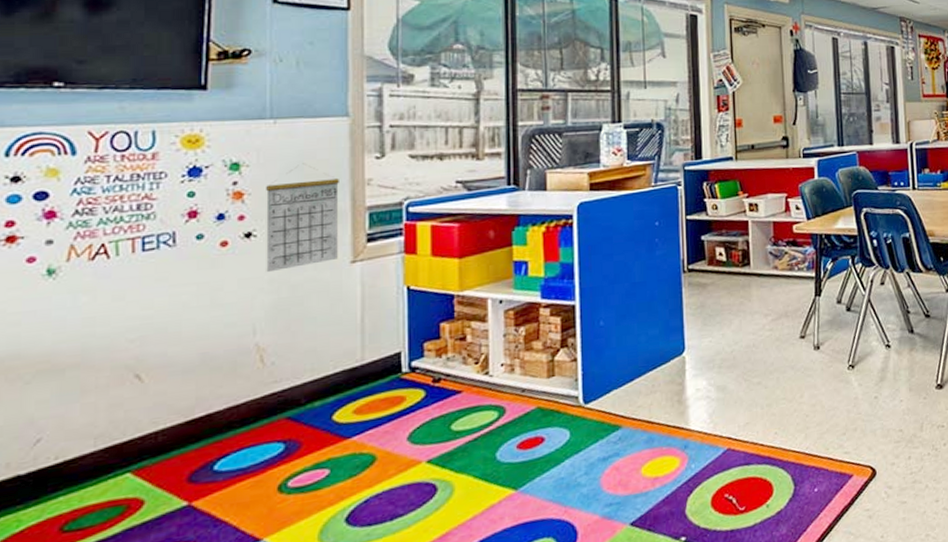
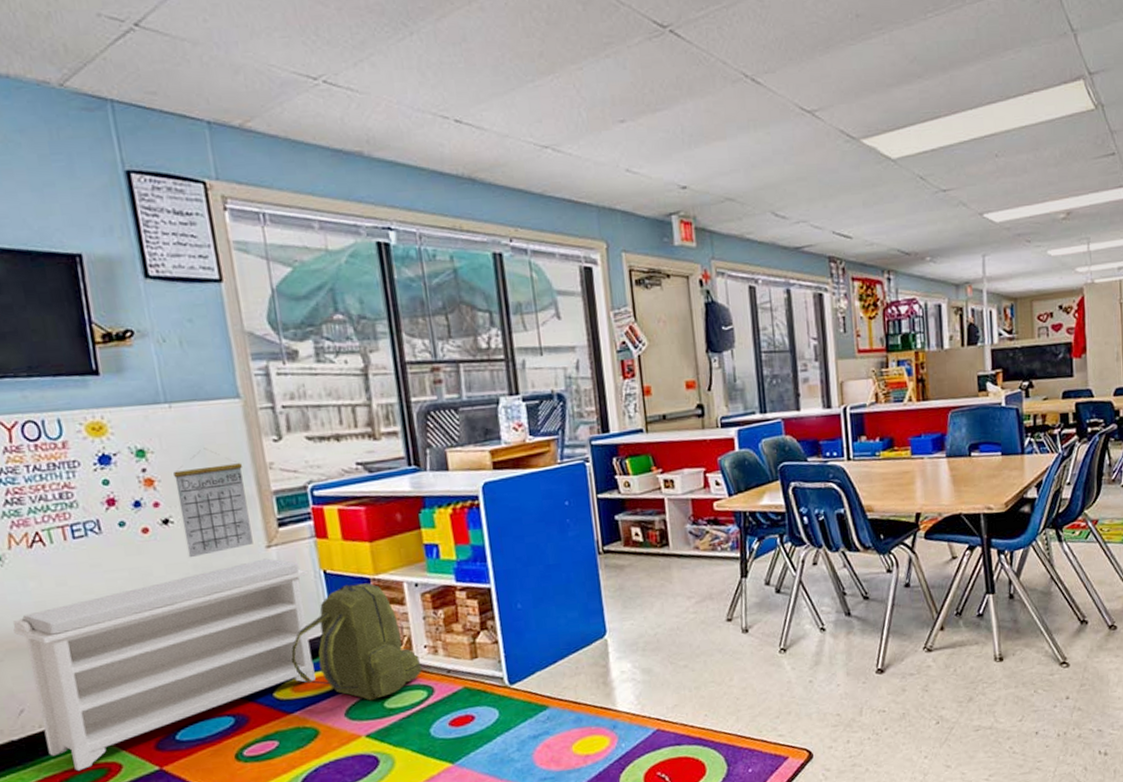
bench: none [51,273,391,510] -> present [13,558,316,772]
backpack: none [359,299,496,423] -> present [291,583,422,701]

